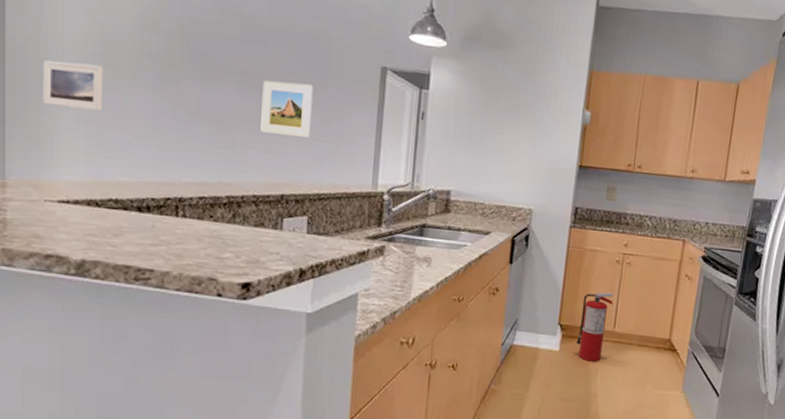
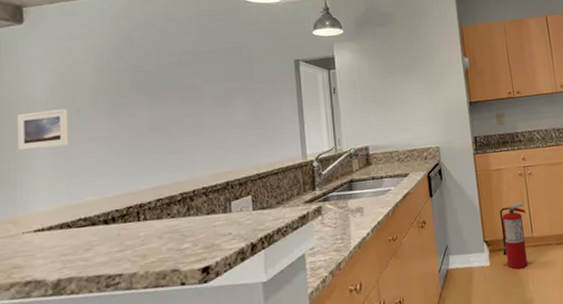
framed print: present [260,80,313,138] -> none [200,86,244,133]

